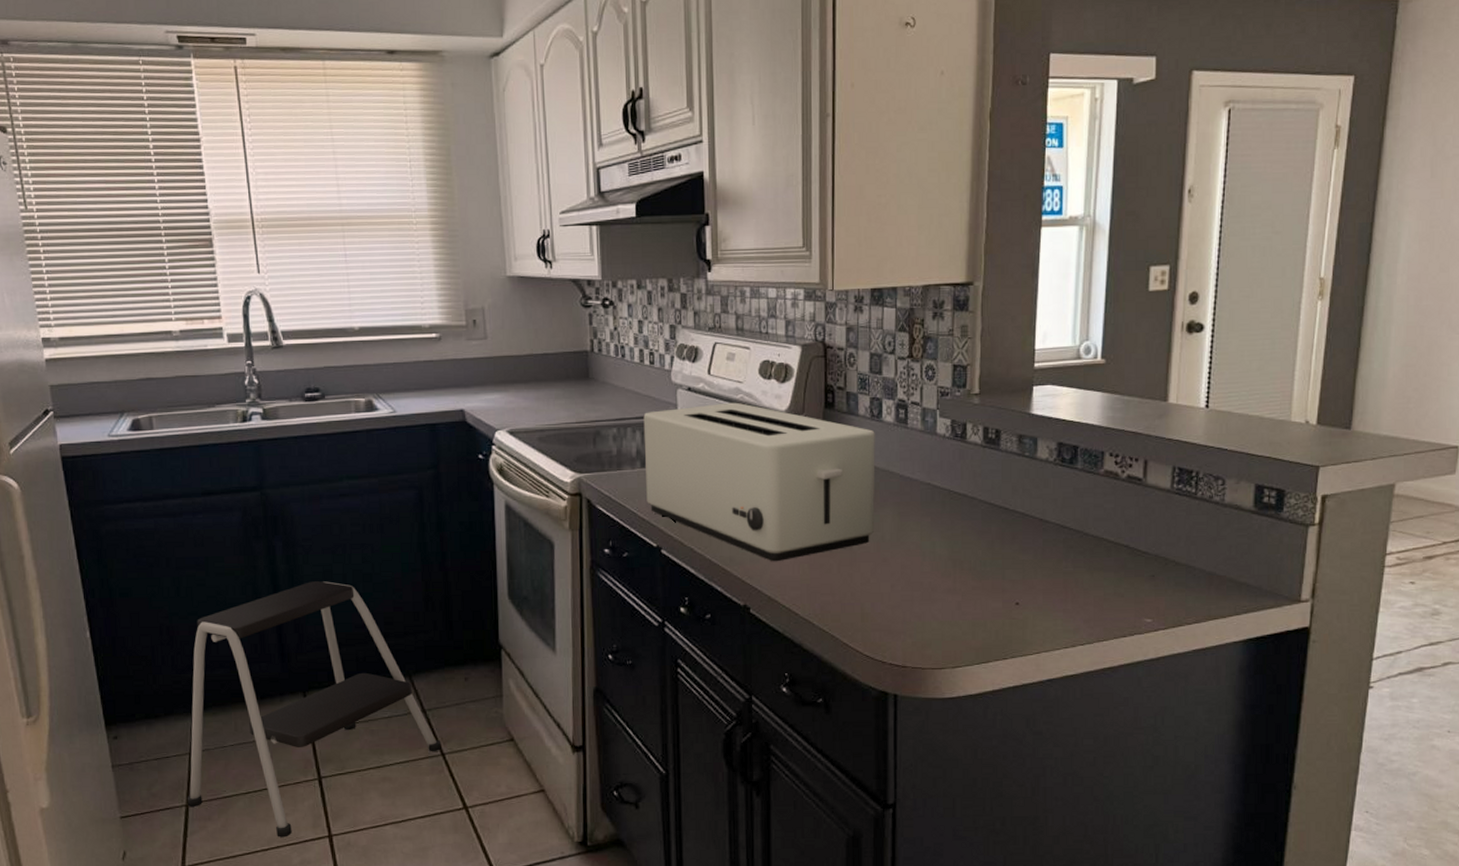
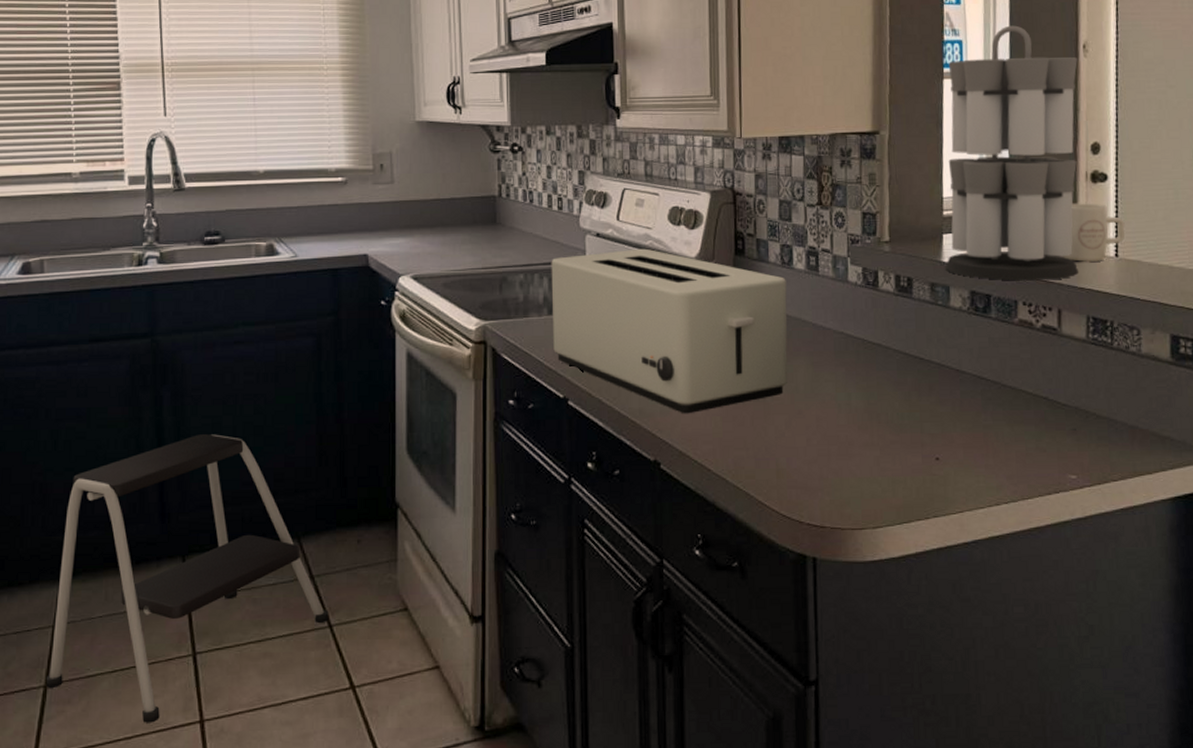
spice rack: none [1033,169,1181,432] -> present [945,25,1078,281]
mug: none [1153,354,1218,413] -> present [1063,203,1125,262]

